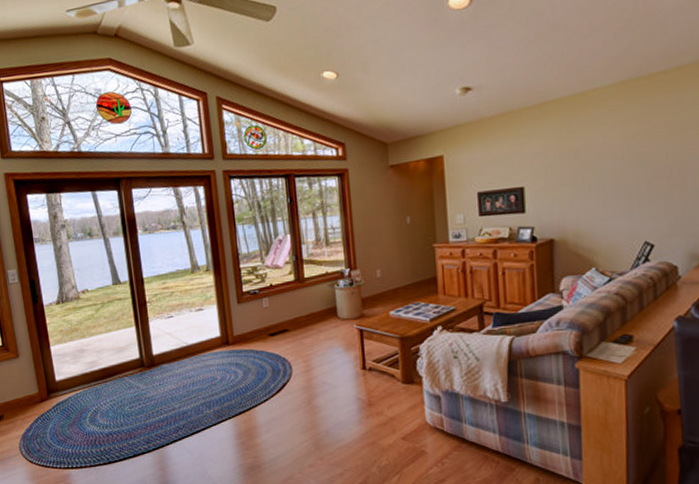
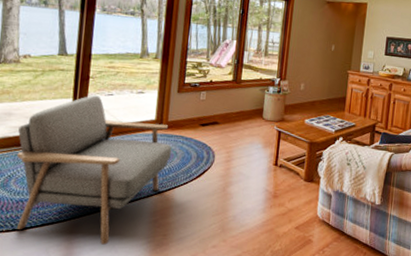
armchair: none [93,320,245,471] -> present [17,95,172,245]

